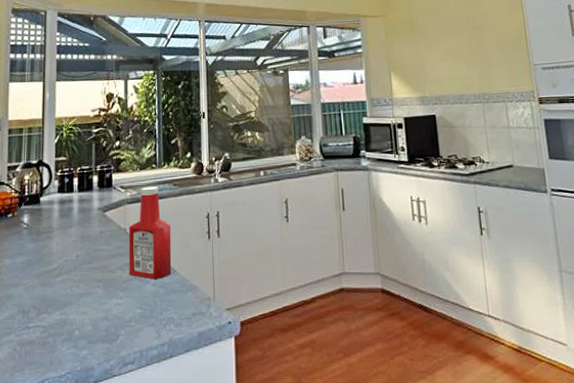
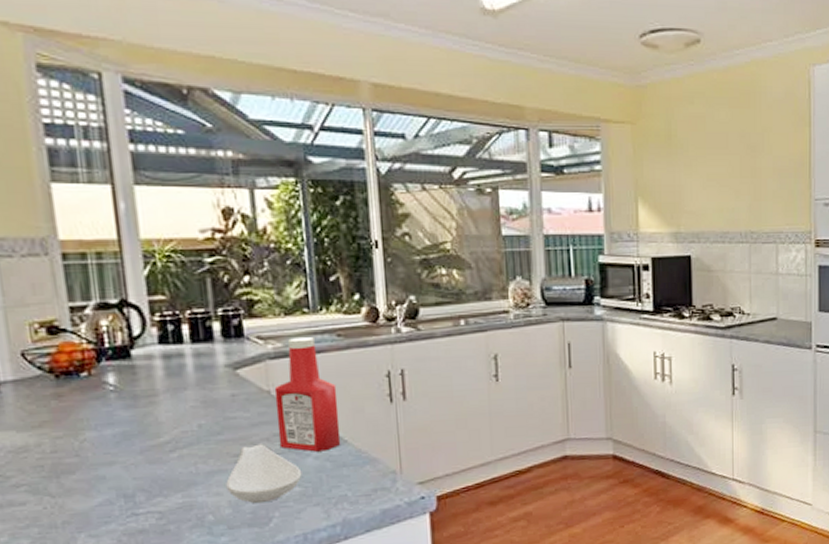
spoon rest: none [90,272,143,323] -> present [226,444,302,504]

